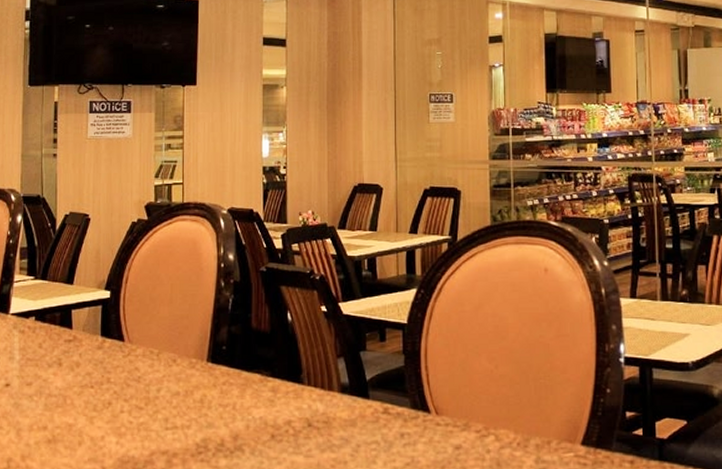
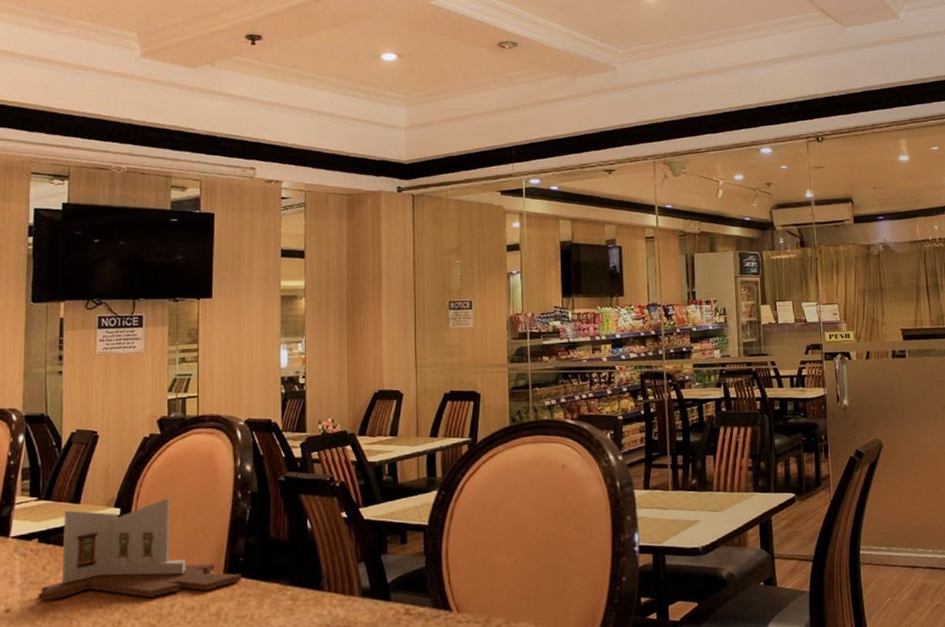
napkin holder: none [35,283,224,380] -> present [38,498,241,600]

